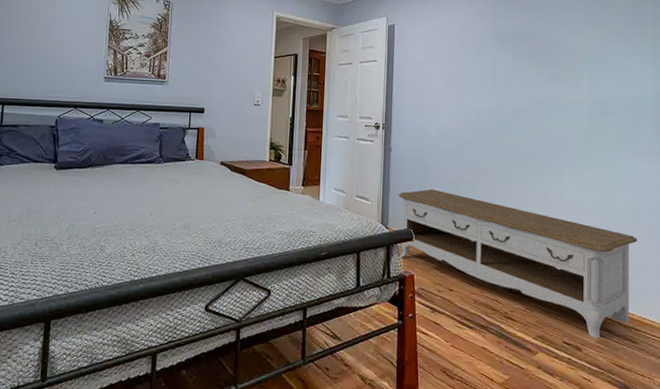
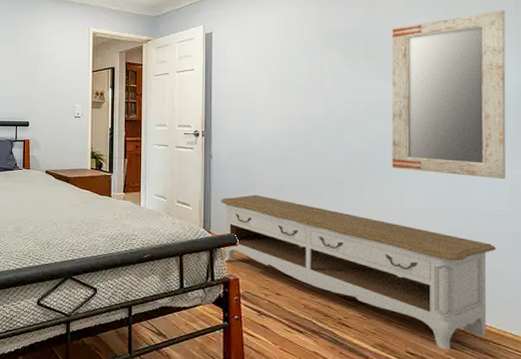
home mirror: none [553,21,646,176] -> present [392,10,506,180]

